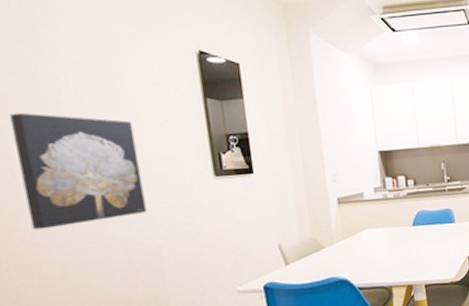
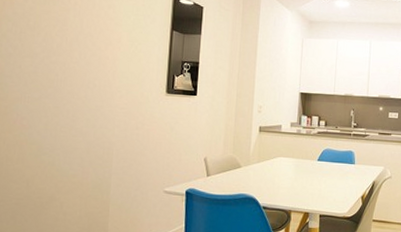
wall art: present [9,112,147,230] -> none [24,23,114,116]

